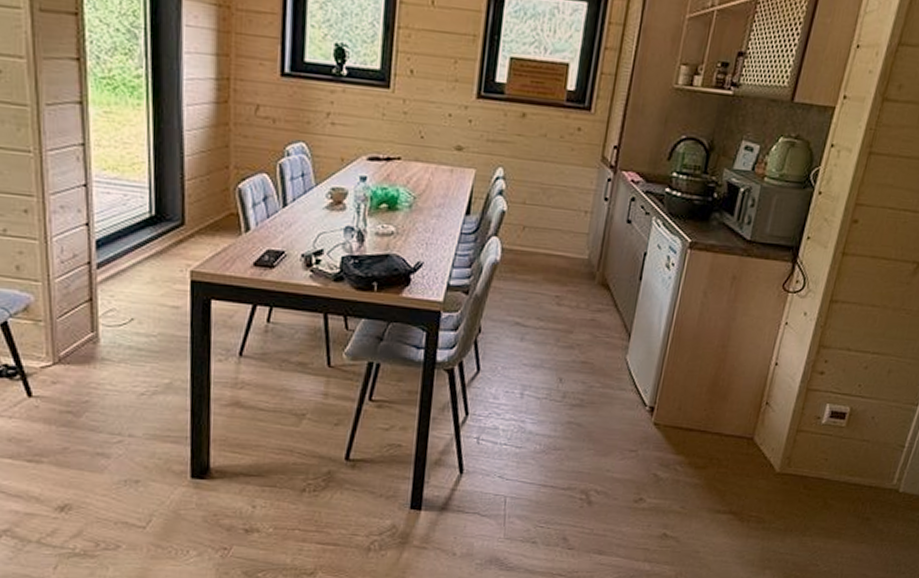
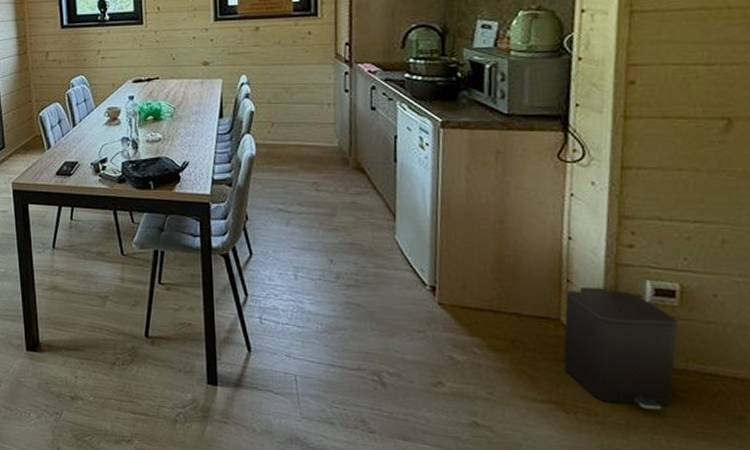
pedal bin: none [747,410,842,517] -> present [563,287,678,411]

